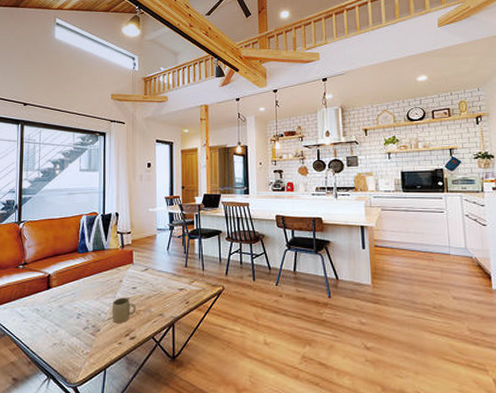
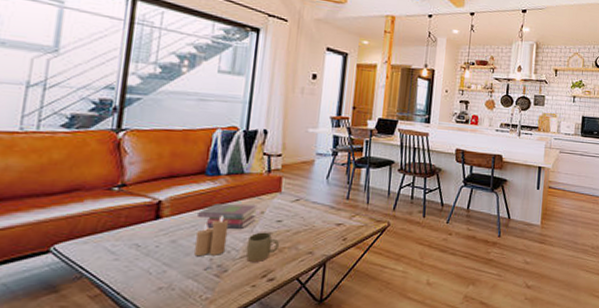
books: none [75,275,117,295] -> present [198,204,258,229]
candle: none [75,285,98,319] -> present [194,216,229,257]

